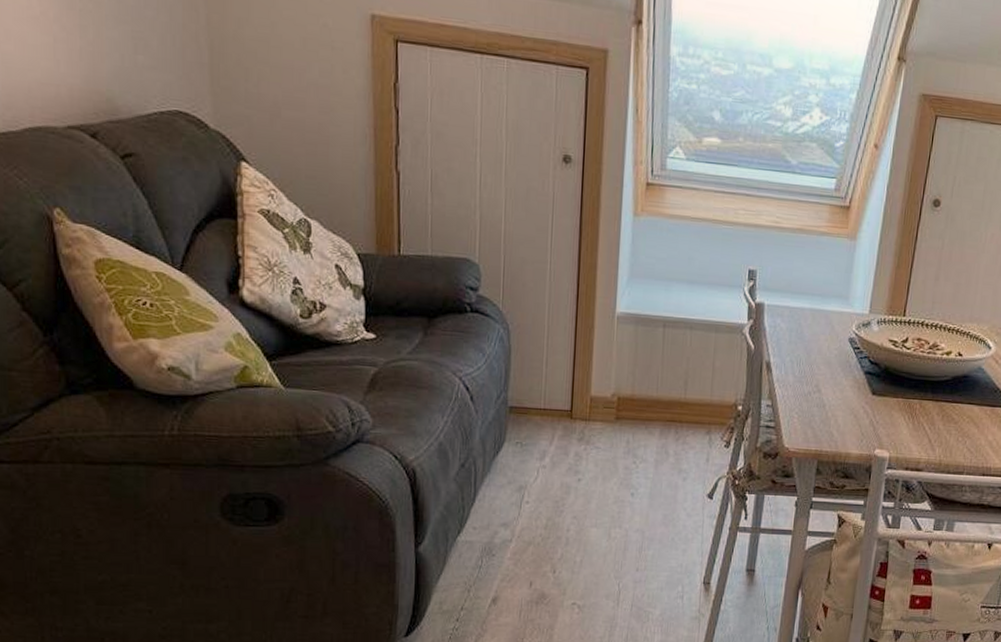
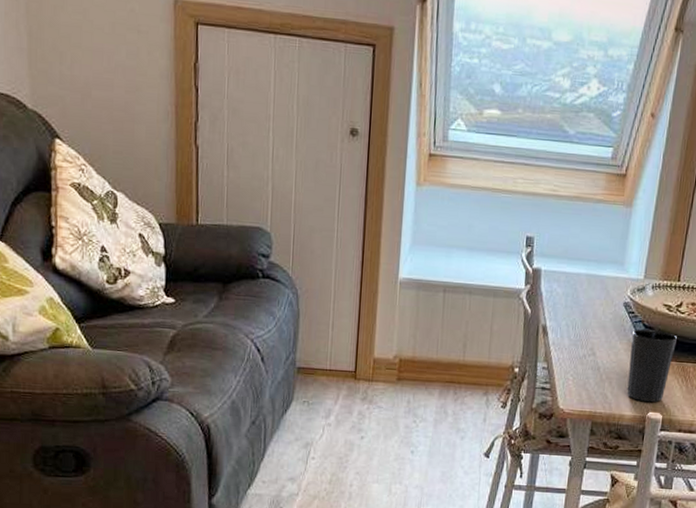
cup: none [853,365,903,440] -> present [627,329,677,402]

